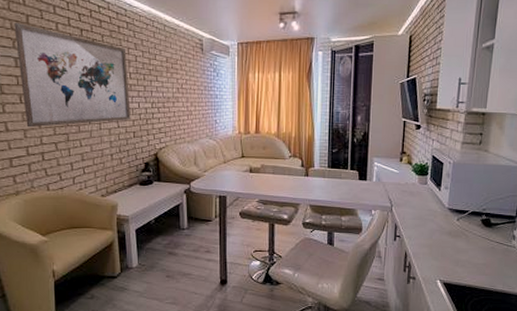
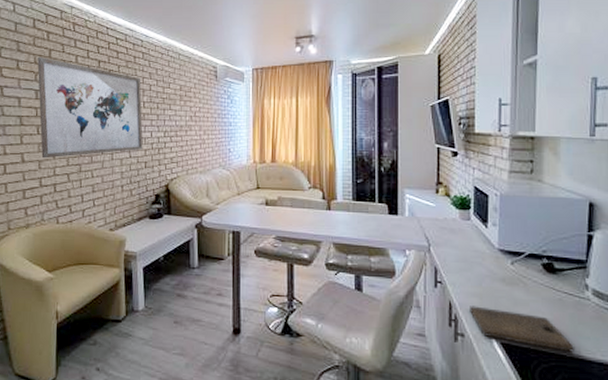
cutting board: none [421,255,499,288] -> present [470,306,574,352]

